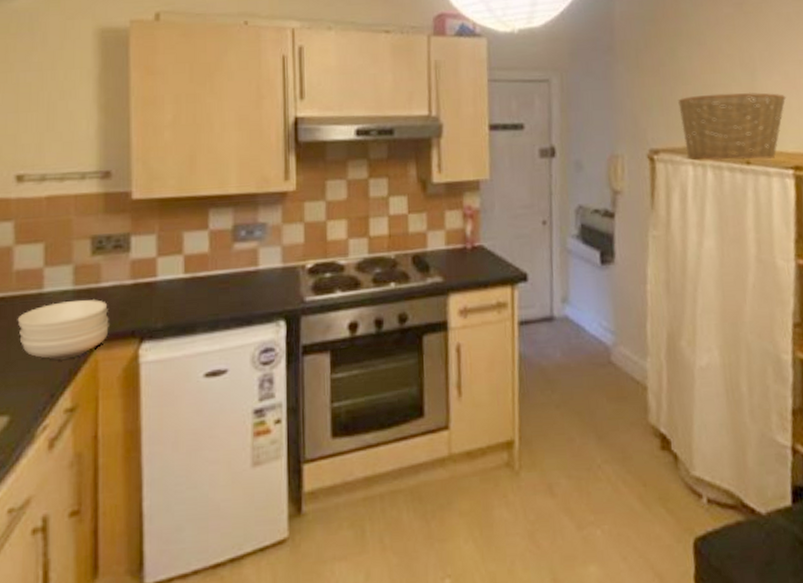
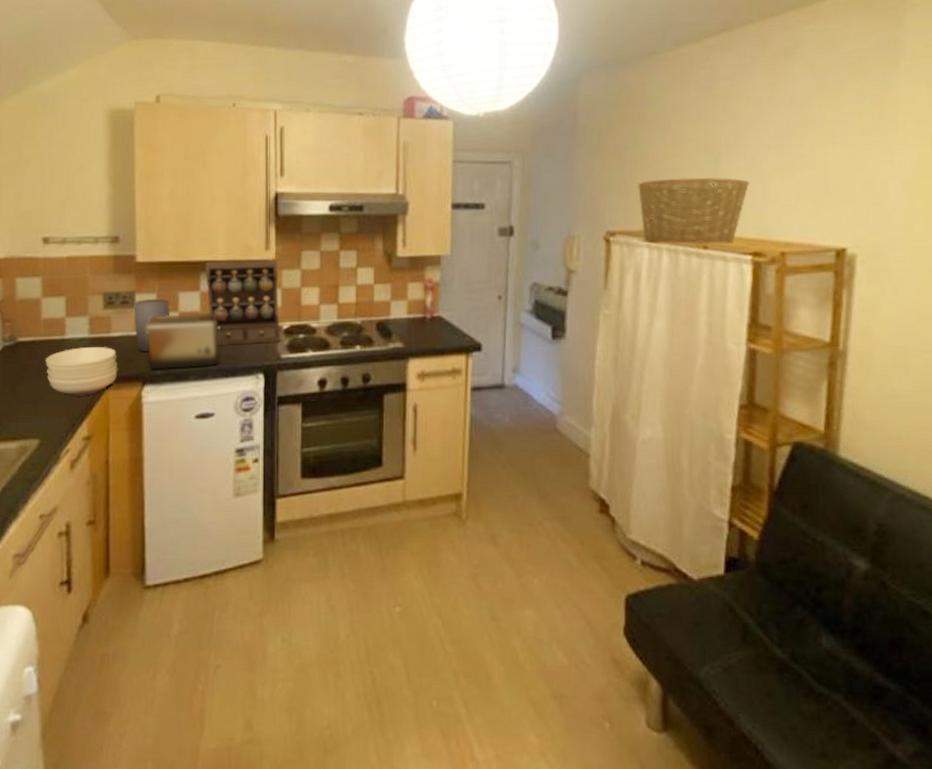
canister: none [128,240,173,305] -> present [133,299,170,354]
toaster: none [143,253,235,325] -> present [145,312,222,371]
spice rack: none [215,191,304,291] -> present [206,260,281,345]

